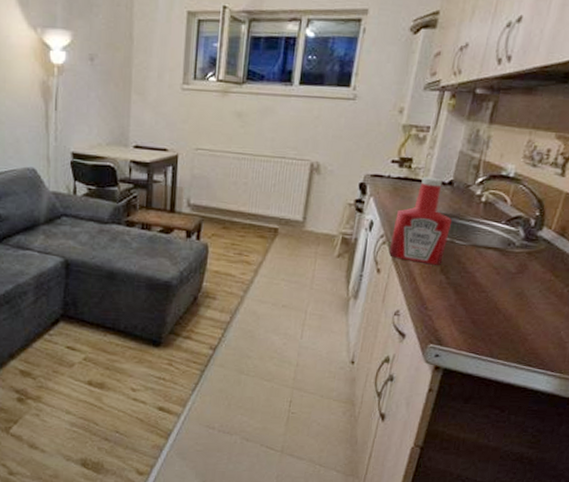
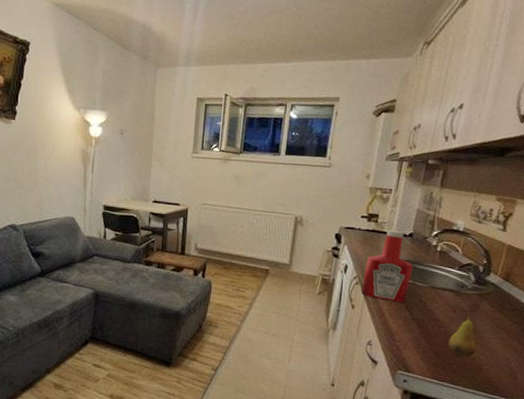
fruit: none [489,270,521,327] -> present [448,309,476,358]

